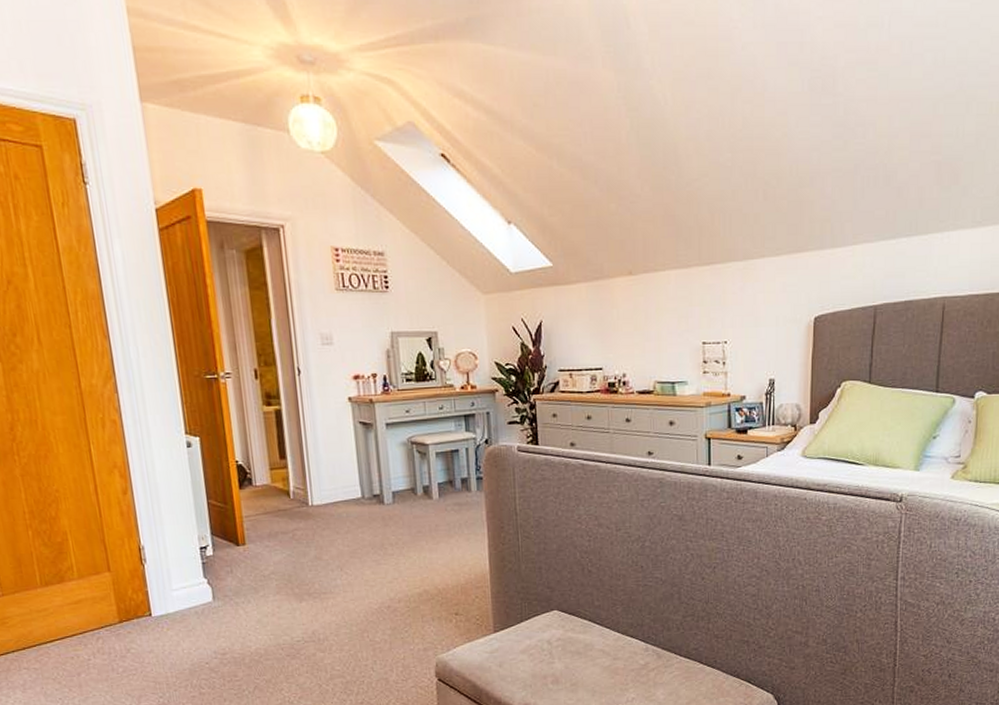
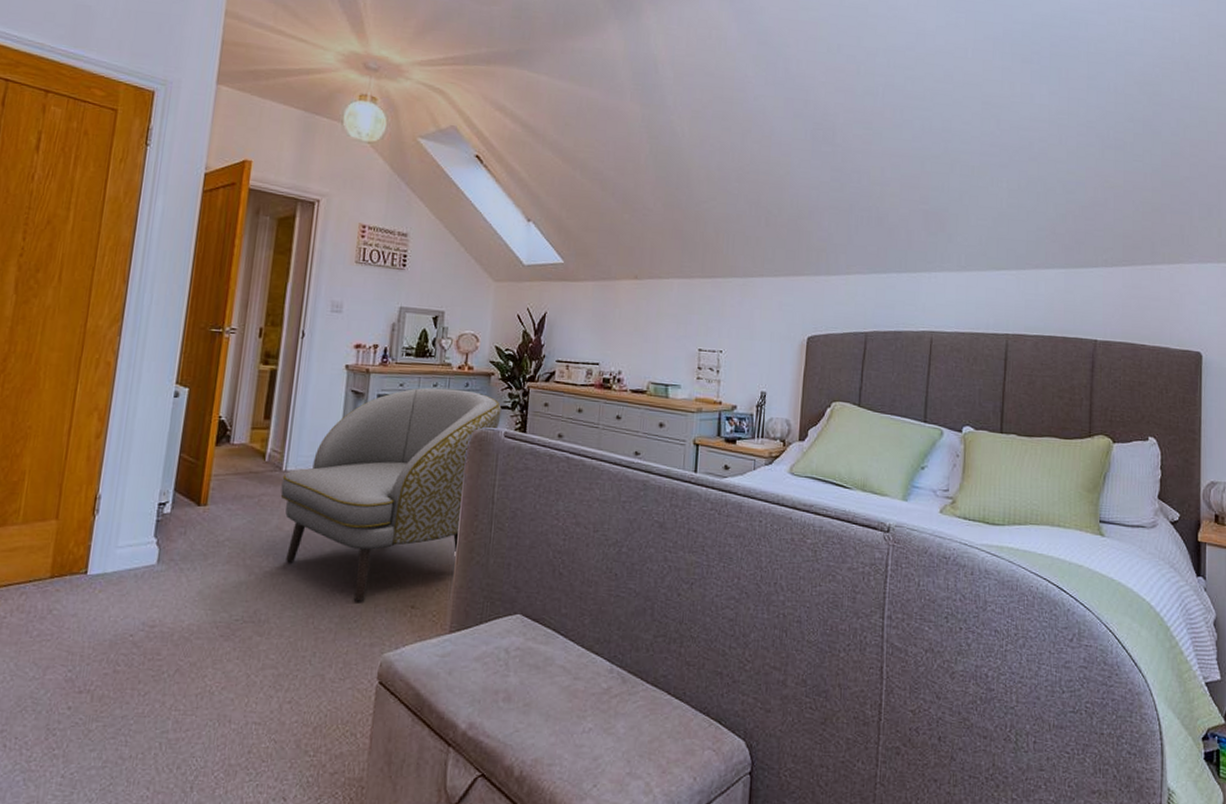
armchair: none [310,409,512,615] -> present [280,387,502,602]

